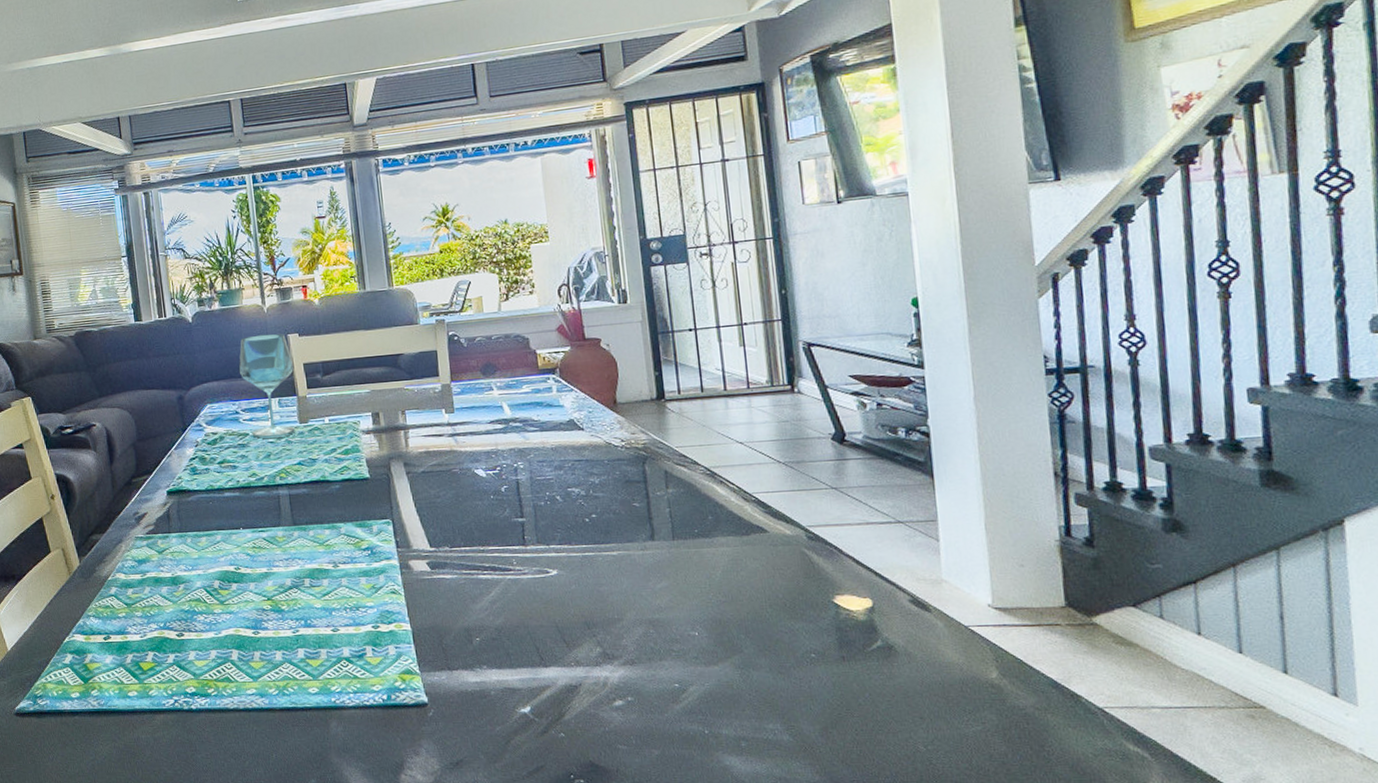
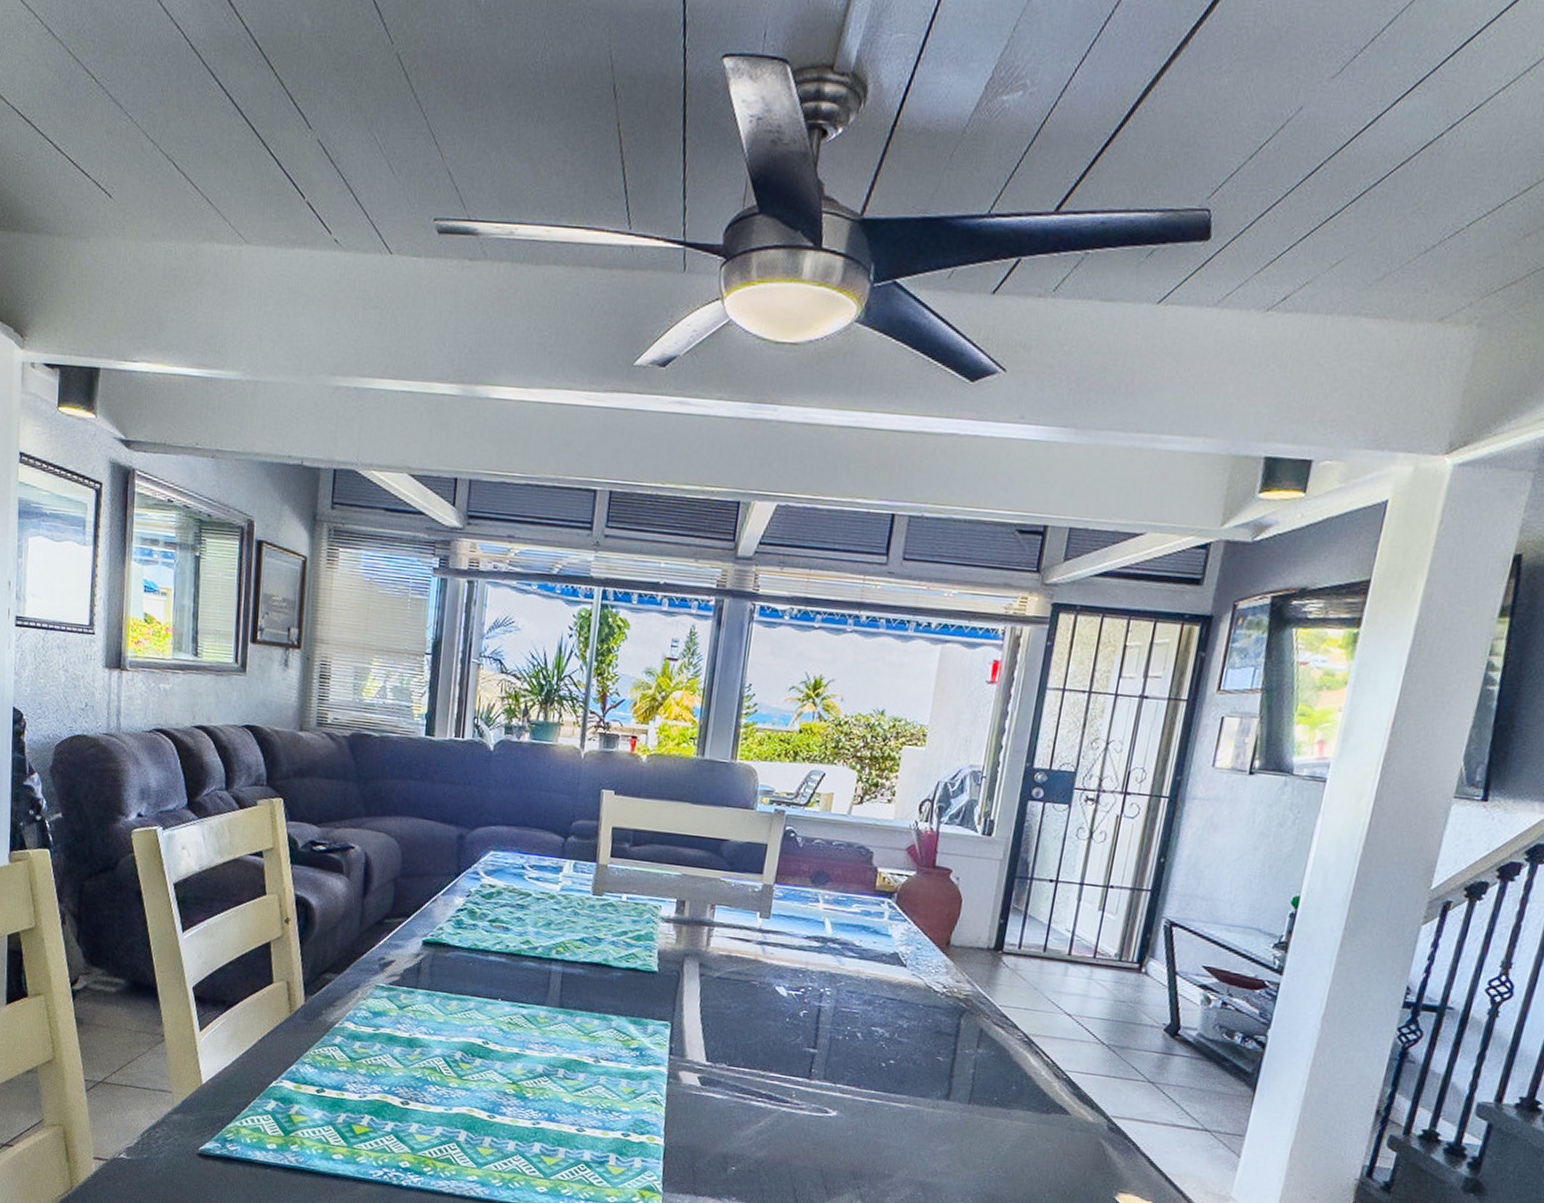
wine glass: present [238,333,295,439] -> none [535,782,602,907]

